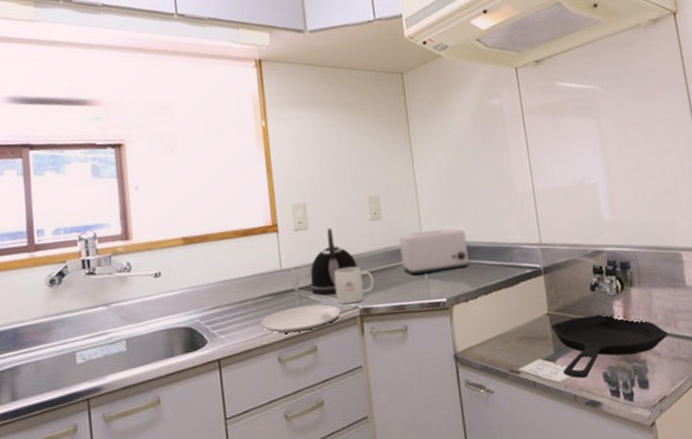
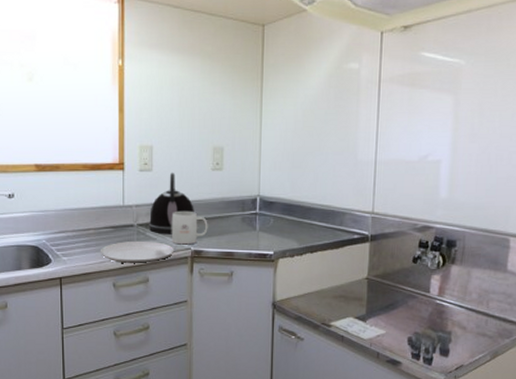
toaster: present [399,227,469,276] -> none [236,186,301,227]
cast iron skillet: present [551,313,668,379] -> none [368,285,478,340]

